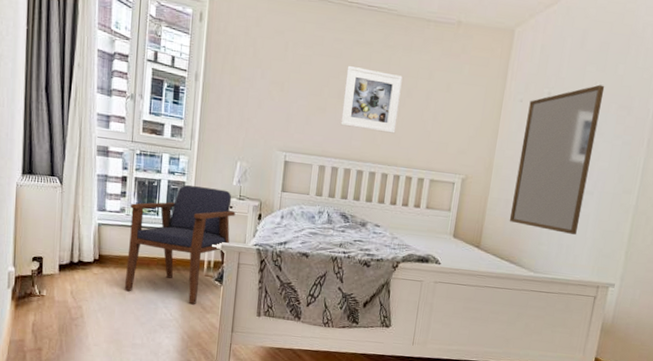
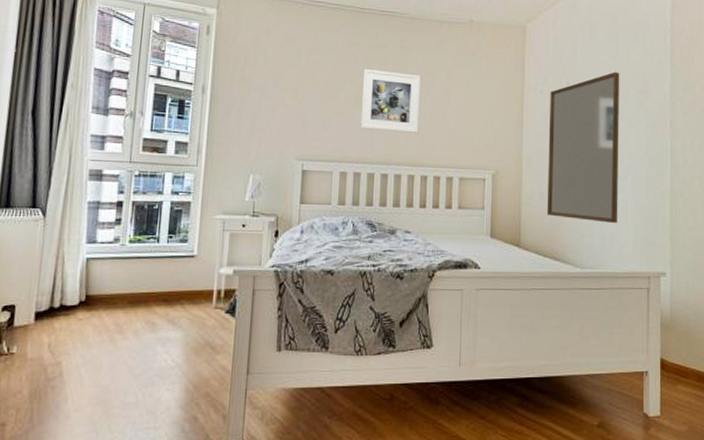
armchair: present [124,185,236,304] -> none [115,205,249,344]

